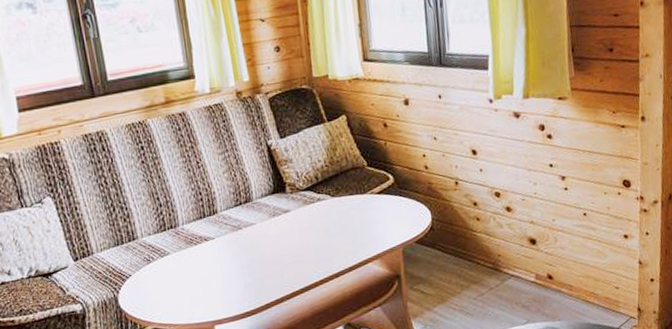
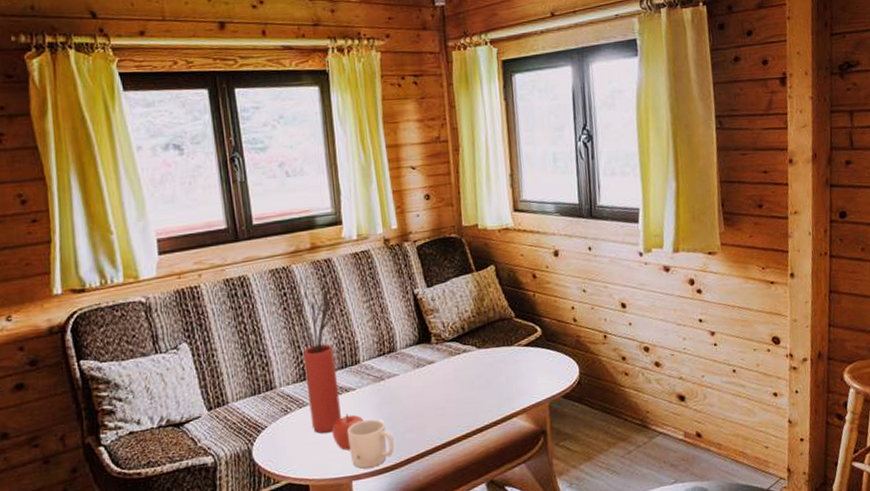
vase: none [148,120,202,281] -> present [291,266,343,434]
fruit: none [193,262,223,297] -> present [331,414,363,451]
mug: none [207,266,254,314] -> present [346,419,395,469]

